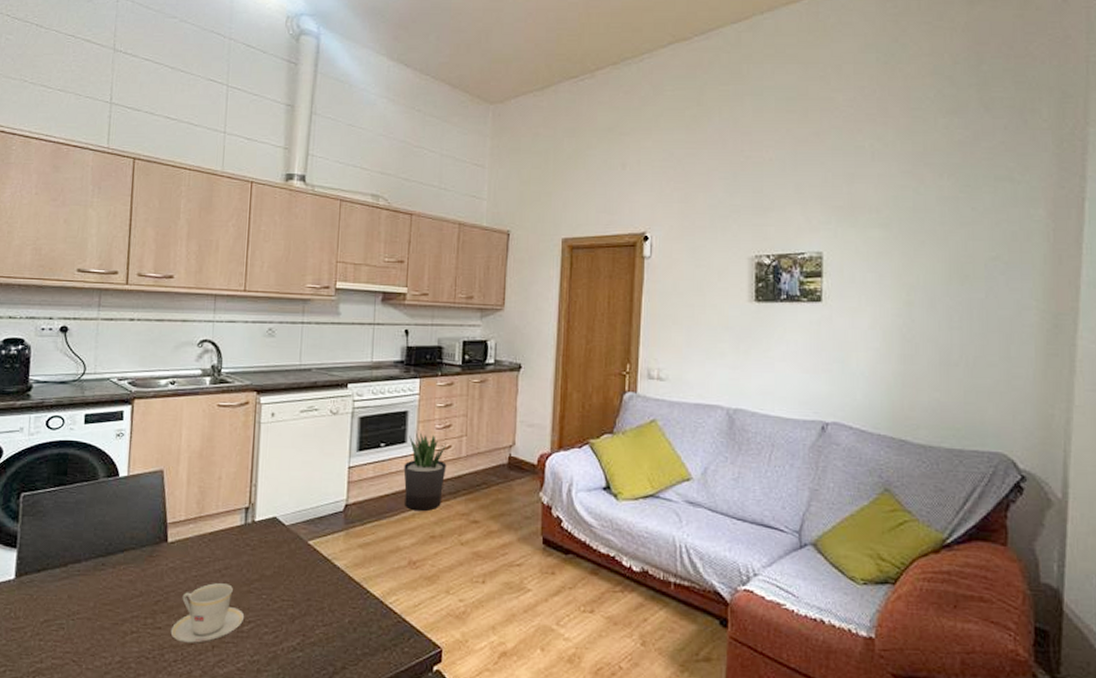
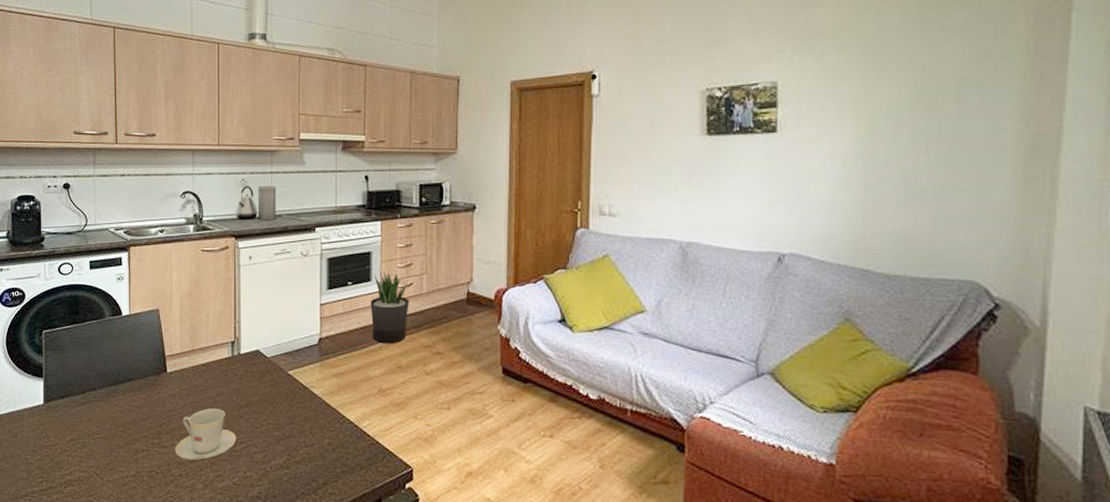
kettle: none [259,336,286,373] -> present [235,186,259,220]
canister: none [284,336,307,375] -> present [258,185,277,221]

